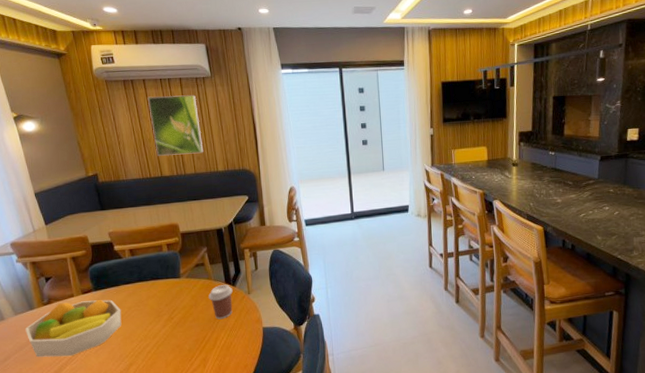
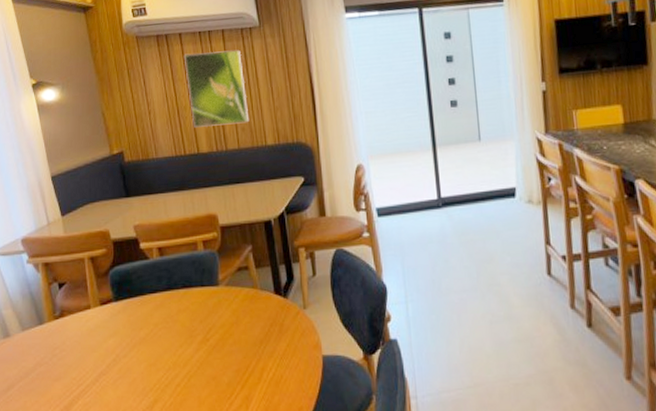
fruit bowl: present [25,299,122,357] -> none [33,312,146,388]
coffee cup: present [208,284,233,320] -> none [253,295,284,343]

